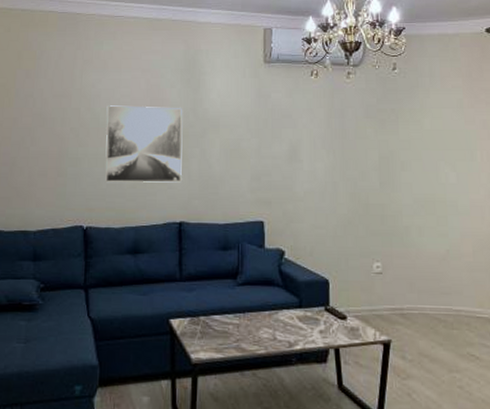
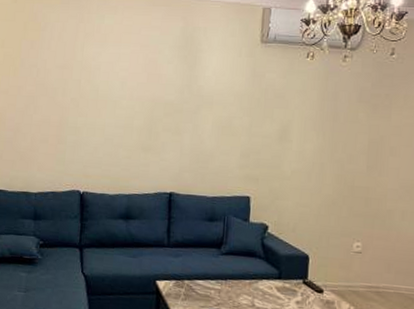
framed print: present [105,105,183,183] -> none [102,78,178,156]

